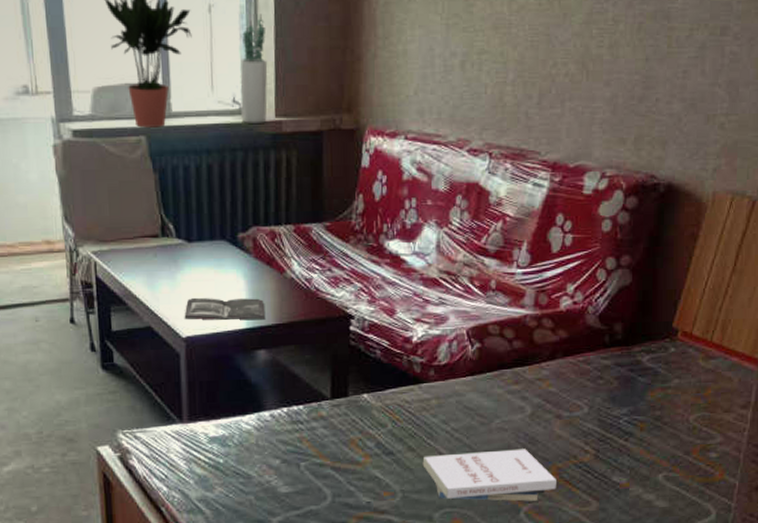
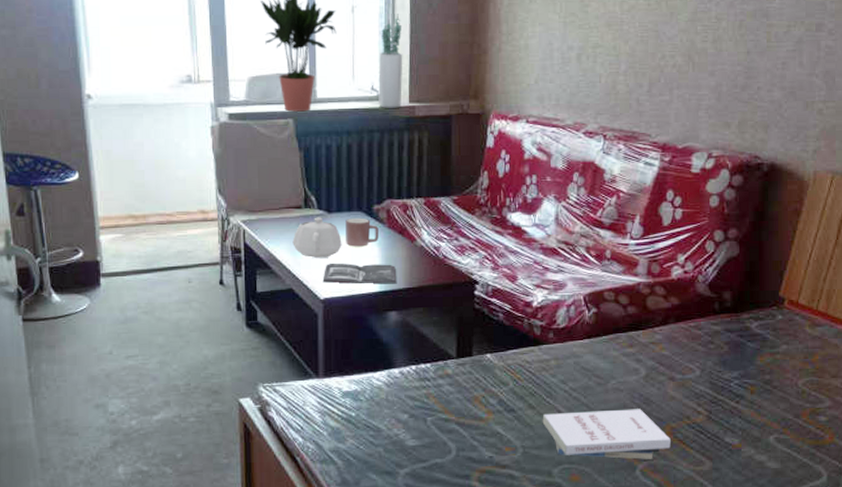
teapot: none [149,247,205,292] -> present [292,217,342,258]
mug: none [207,247,245,281] -> present [345,218,379,248]

